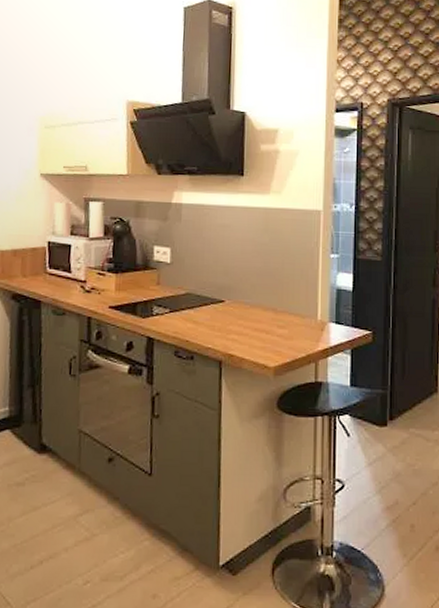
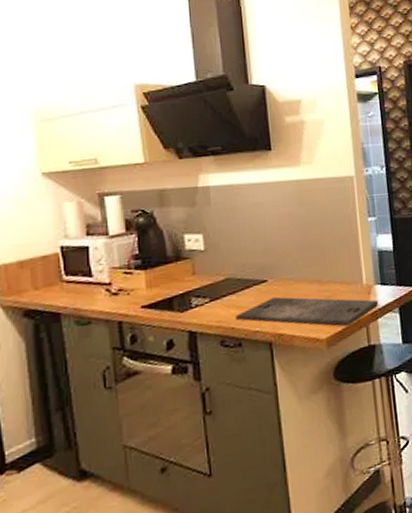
cutting board: none [191,318,331,359] -> present [235,296,379,326]

